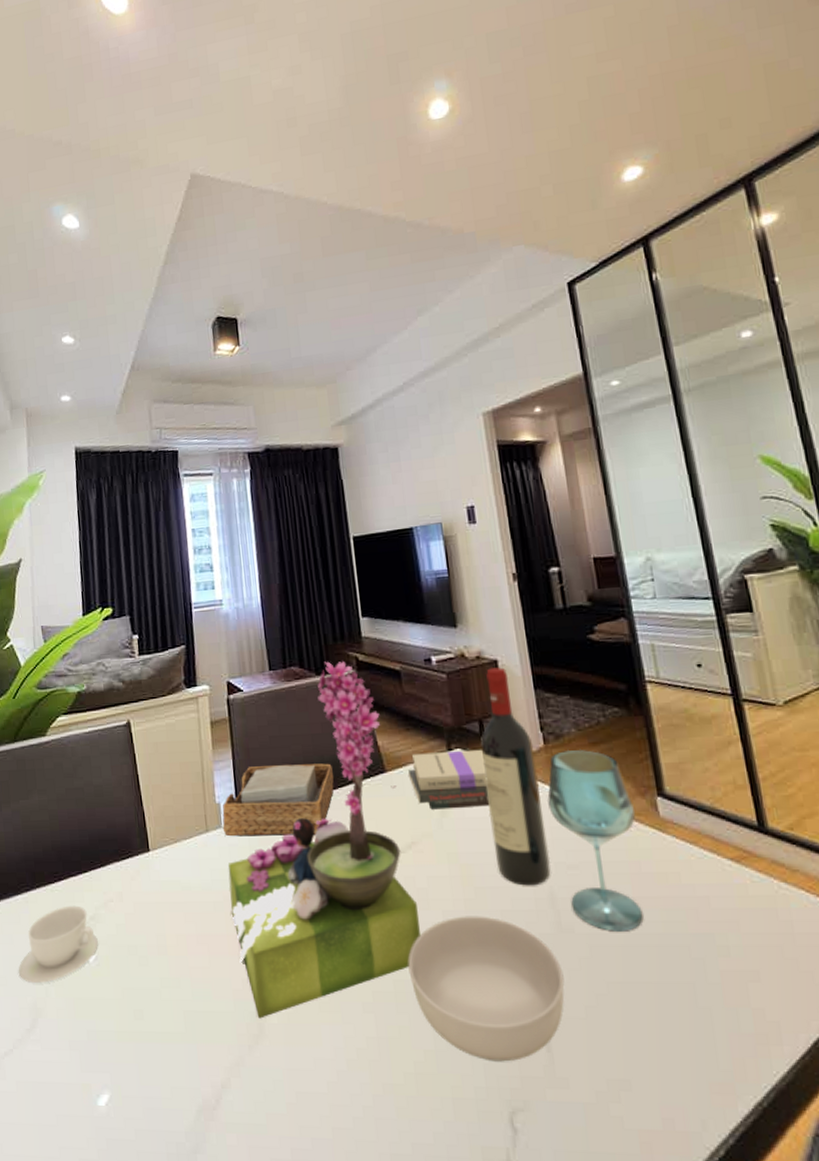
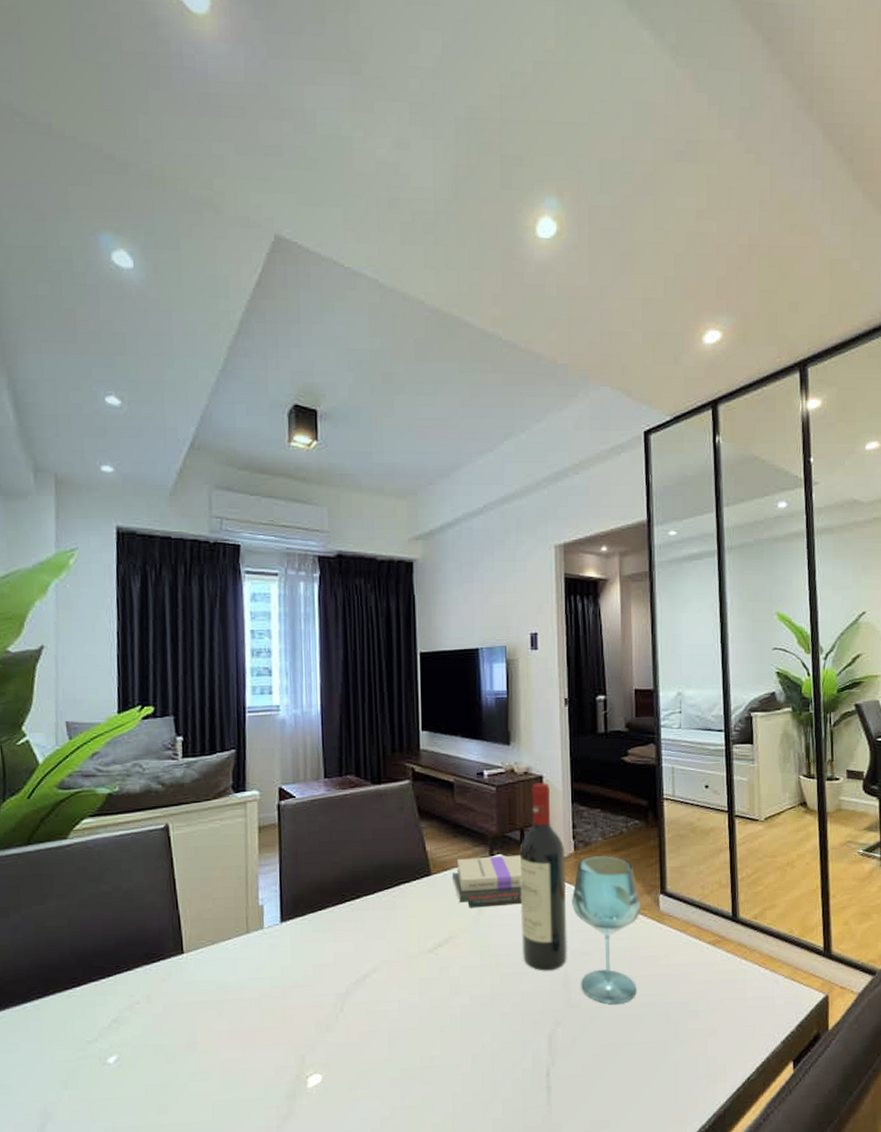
teacup: present [19,905,98,983] -> none [26,1009,121,1089]
napkin holder: present [222,763,334,837] -> none [264,867,381,937]
flower arrangement: present [228,661,420,1019] -> none [267,771,449,1101]
bowl: present [408,916,565,1062] -> none [435,998,568,1117]

